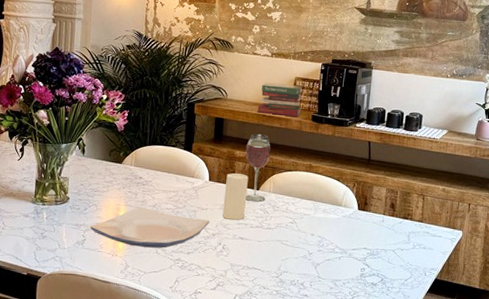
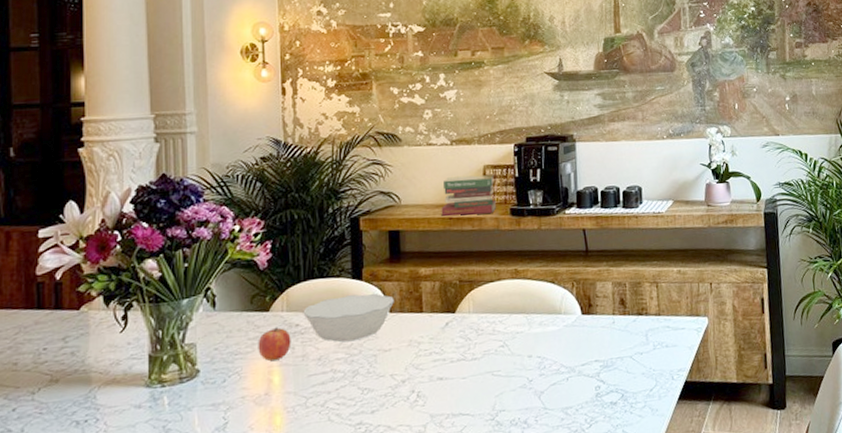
plate: present [89,206,210,248] -> none [232,362,397,418]
fruit: none [111,176,136,201] -> present [258,327,291,361]
bowl: none [146,162,214,198] -> present [303,294,394,343]
candle: present [222,173,248,221] -> none [411,296,442,358]
wineglass: present [245,134,271,202] -> none [432,242,465,329]

